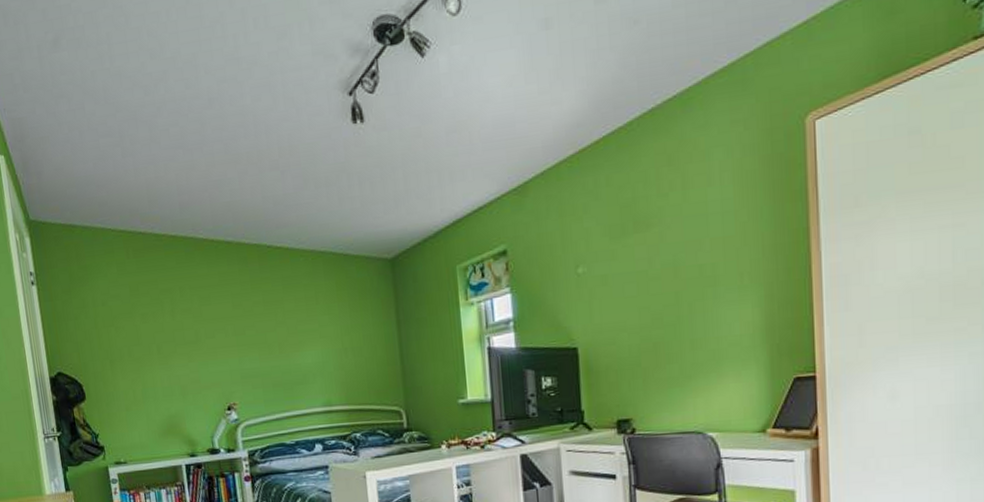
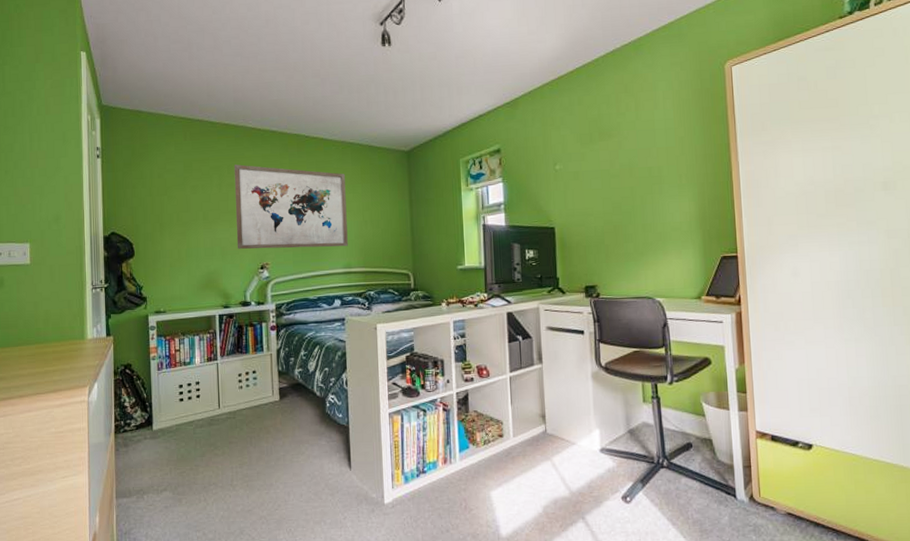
wall art: none [186,285,327,388] -> present [234,164,348,249]

